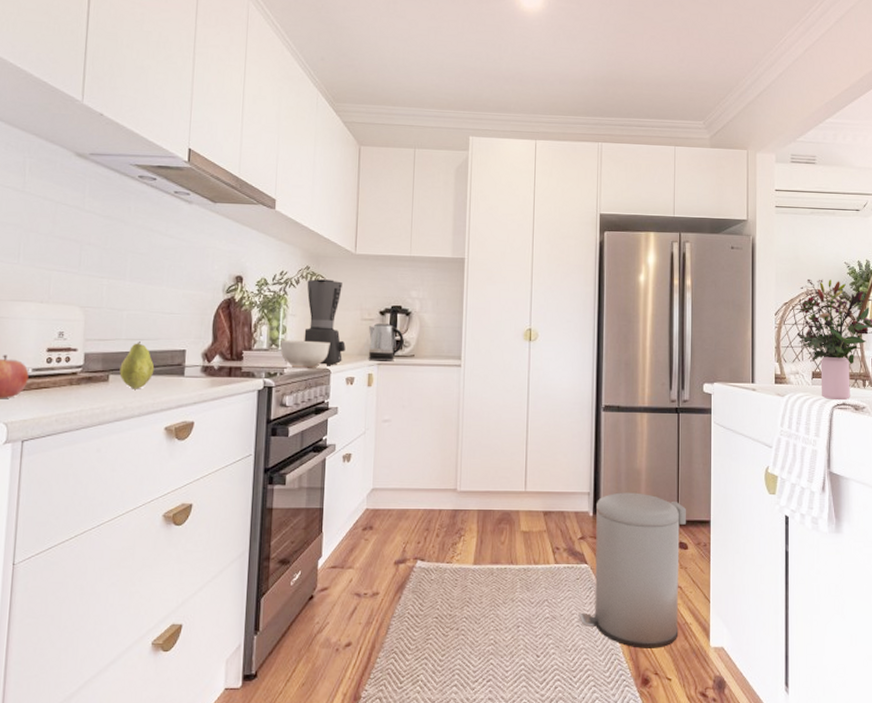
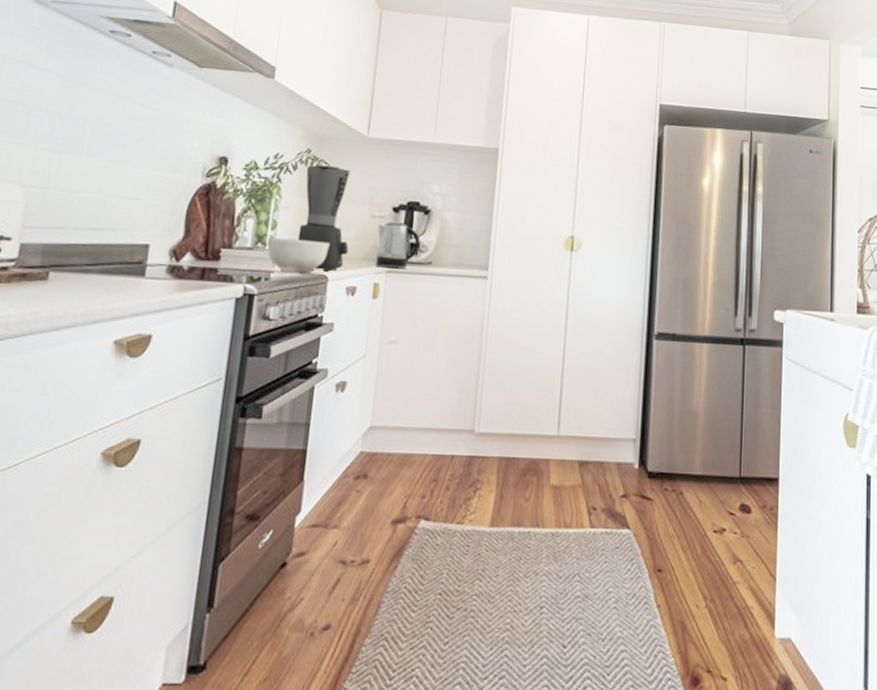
fruit: present [119,342,155,389] -> none [62,232,108,292]
pedal bin: present [578,492,686,648] -> none [616,440,750,639]

